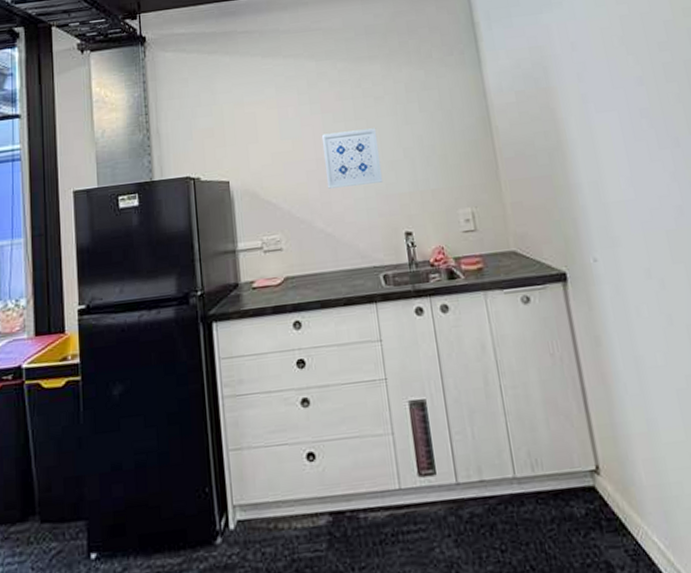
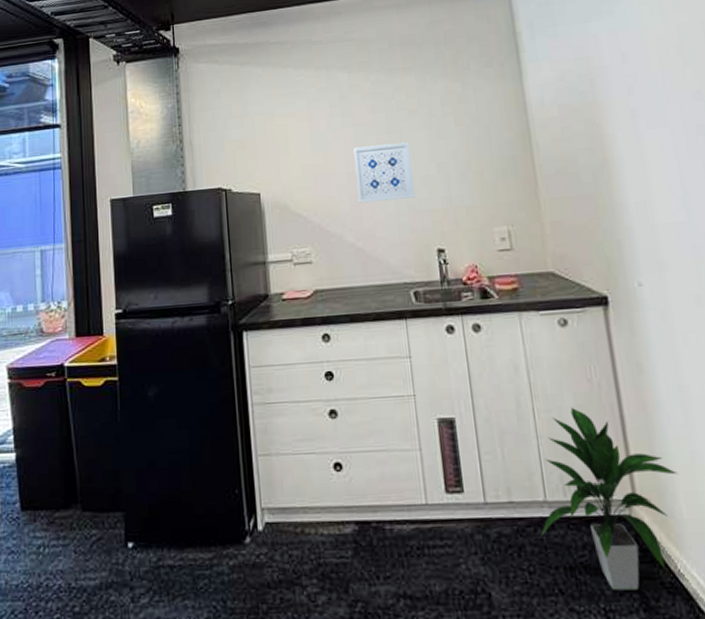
indoor plant: none [511,382,636,562] -> present [540,407,678,591]

